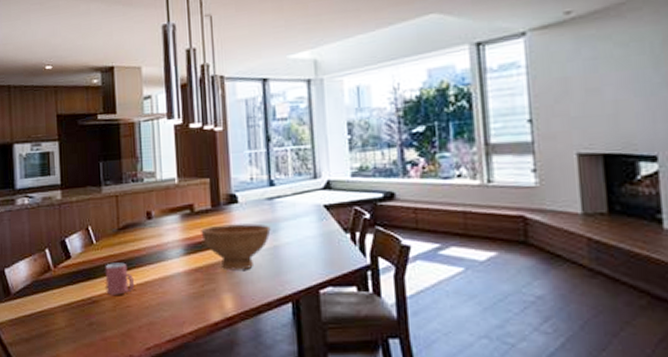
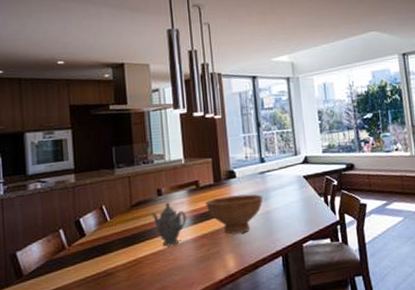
mug: present [105,262,134,295] -> none [119,235,147,266]
teapot: none [140,227,179,279] -> present [151,202,187,247]

